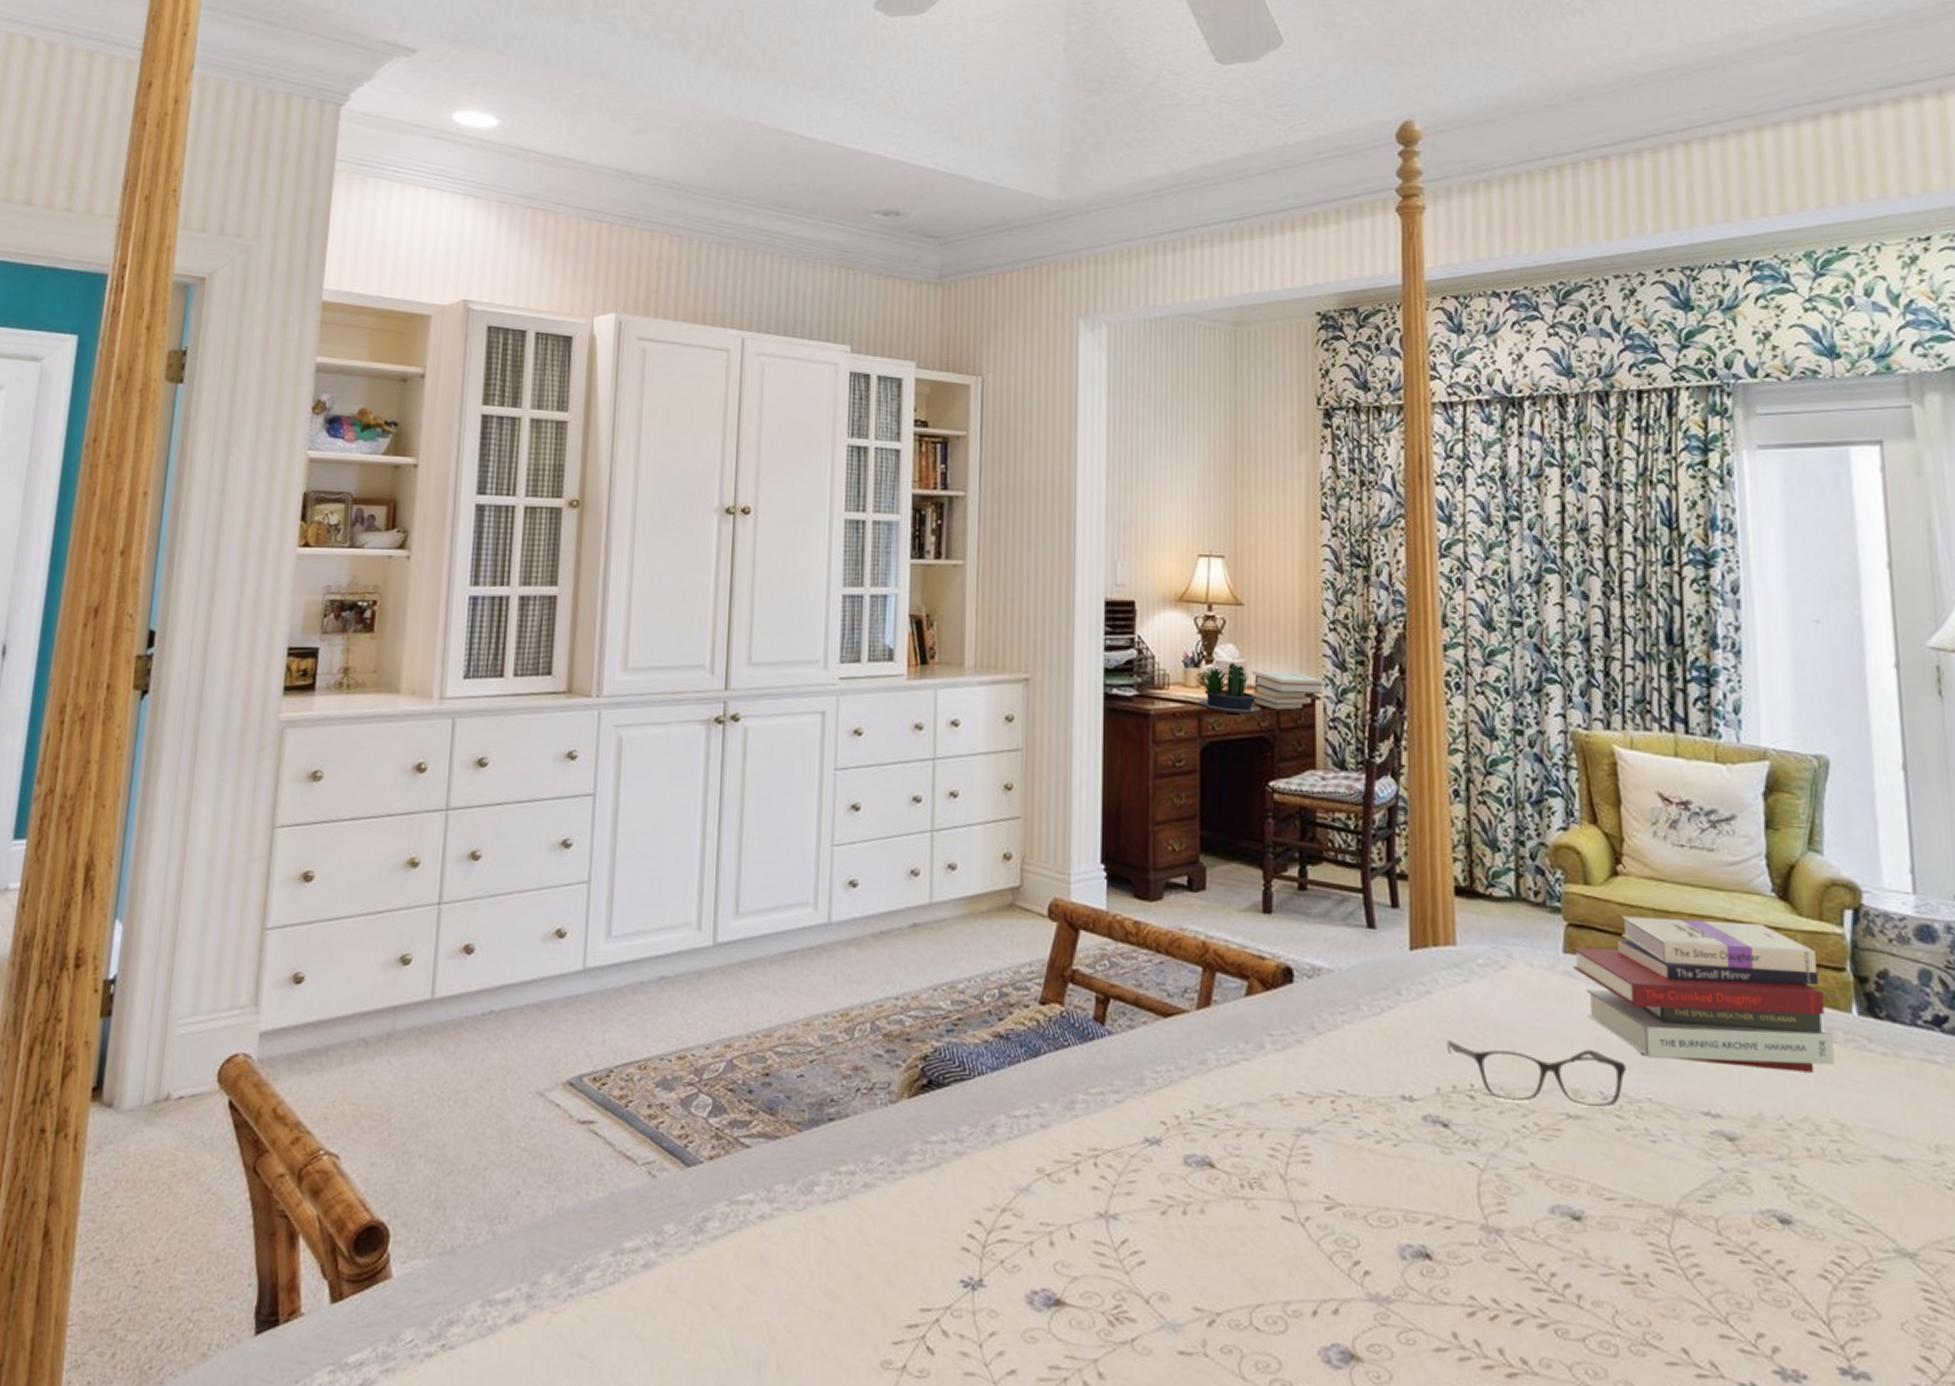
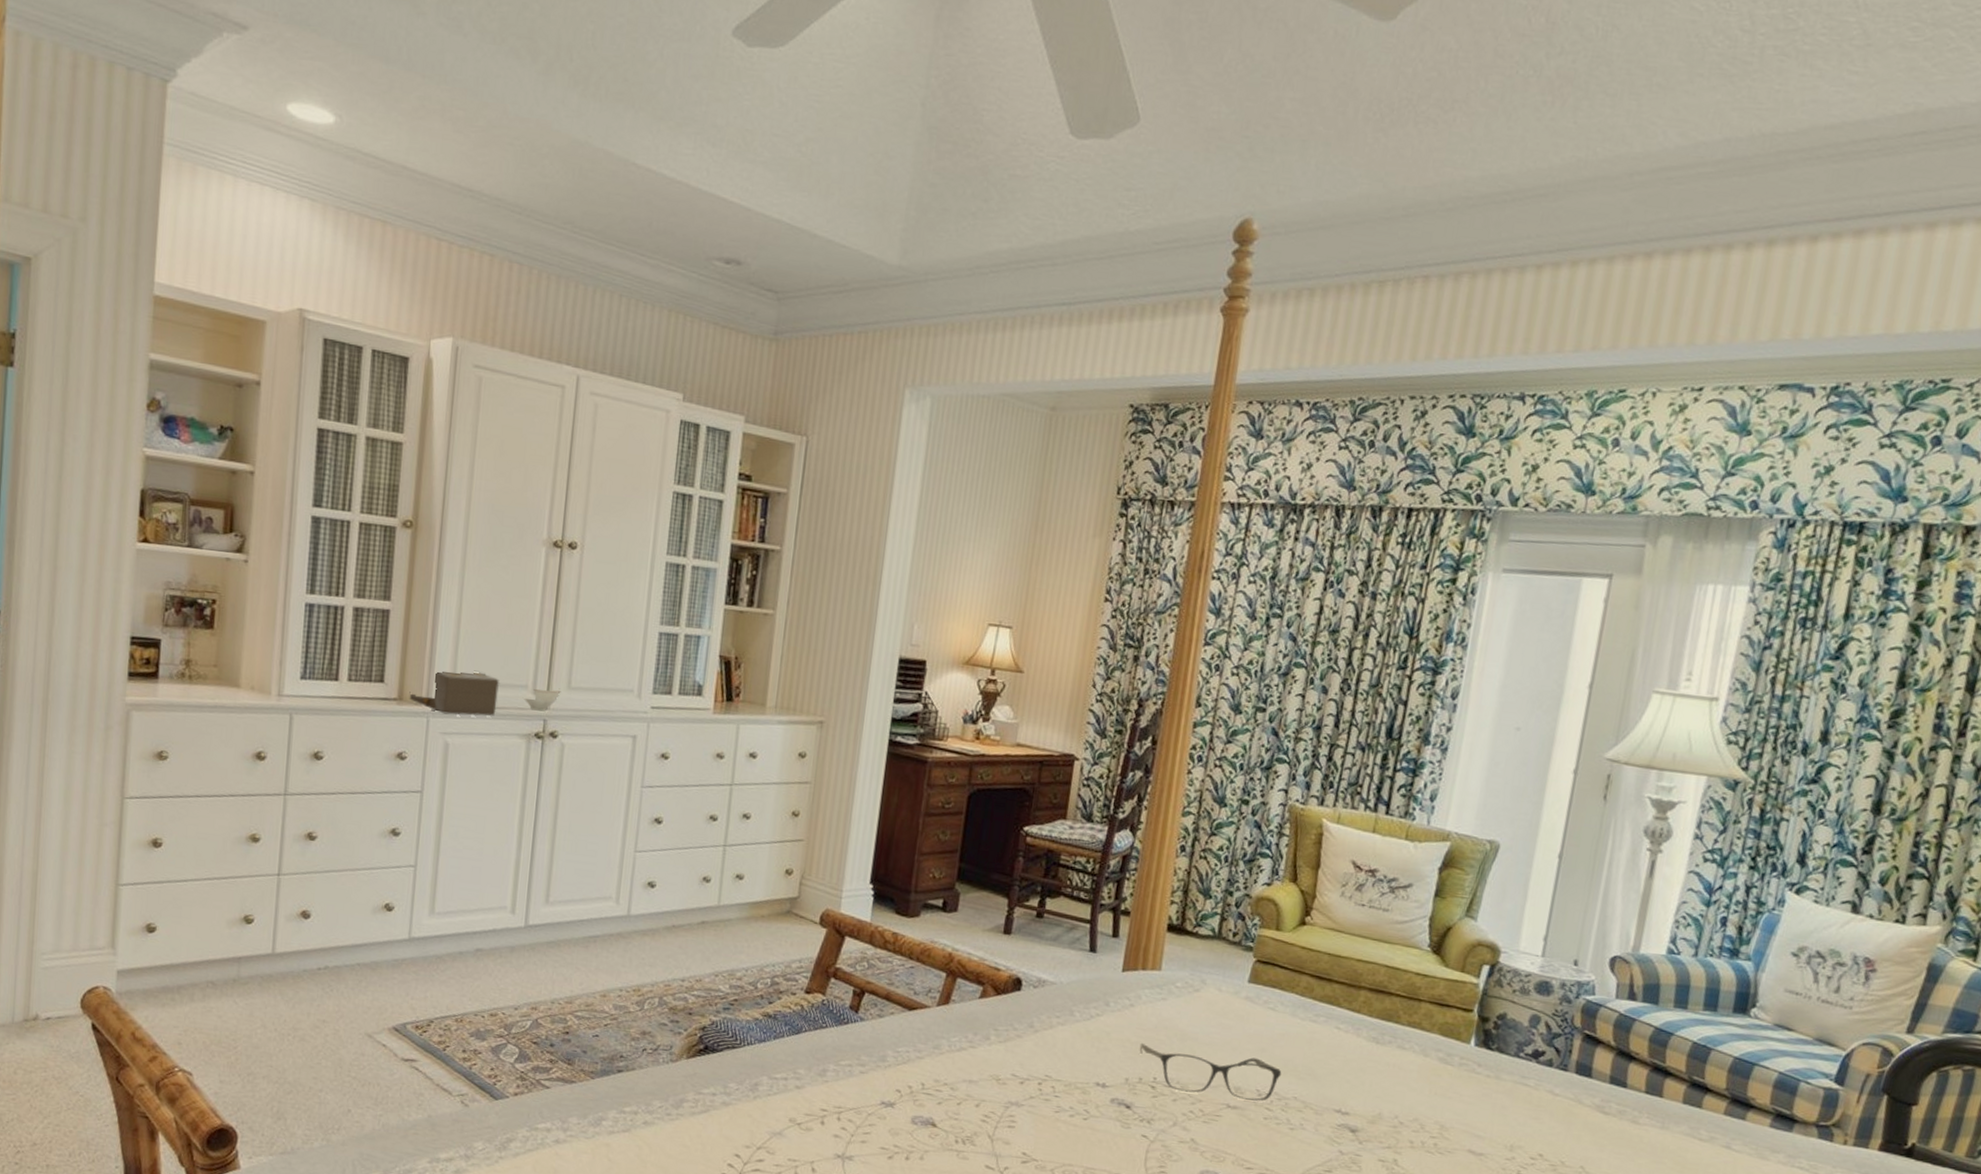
decorative figurine: present [351,406,398,435] -> none [186,408,234,440]
jewelry box: none [578,653,674,705] -> present [409,670,499,716]
bowl: none [701,665,741,693] -> present [523,688,561,712]
potted plant: present [1194,663,1261,715] -> none [970,722,1026,769]
books: present [1251,670,1323,711] -> none [1018,730,1084,768]
books: present [1572,915,1835,1073] -> none [1253,957,1453,1086]

